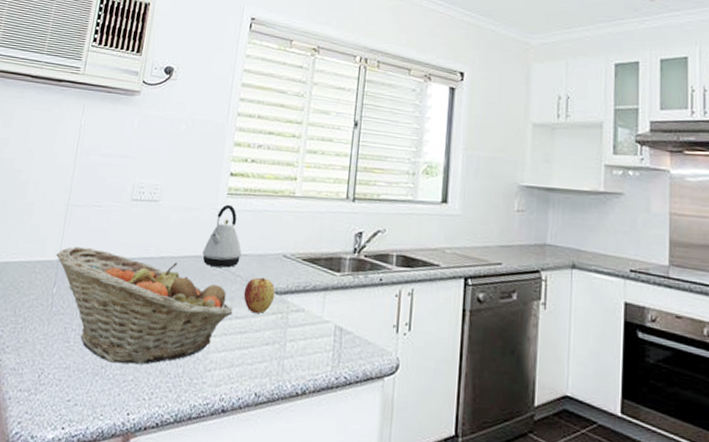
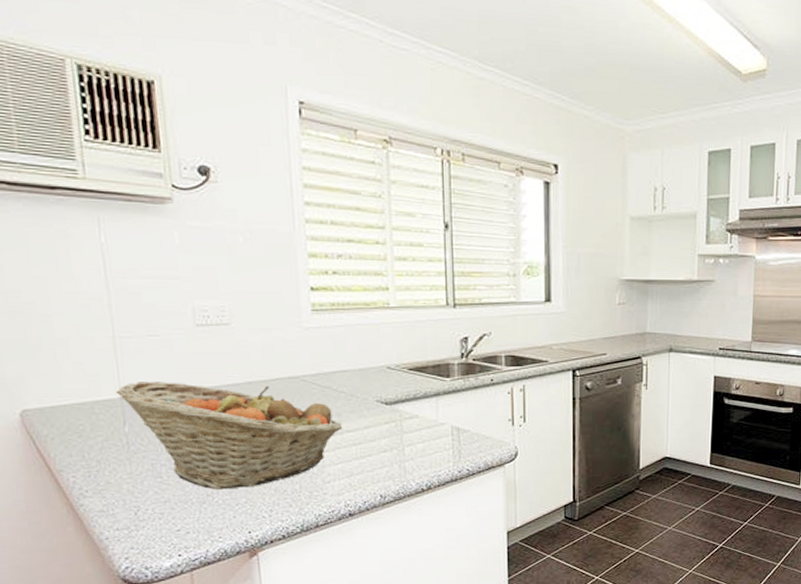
kettle: present [202,204,242,268] -> none [295,321,341,385]
apple: present [243,277,276,313] -> none [350,391,385,424]

